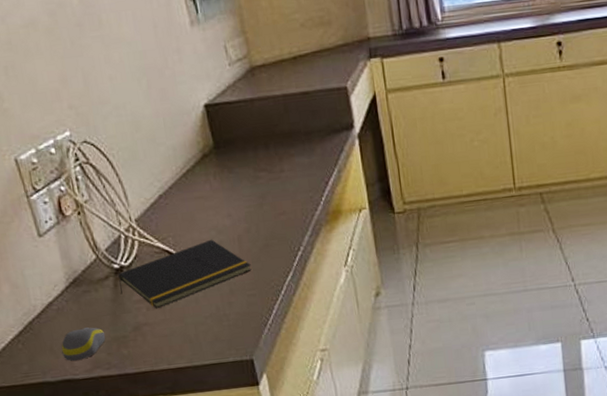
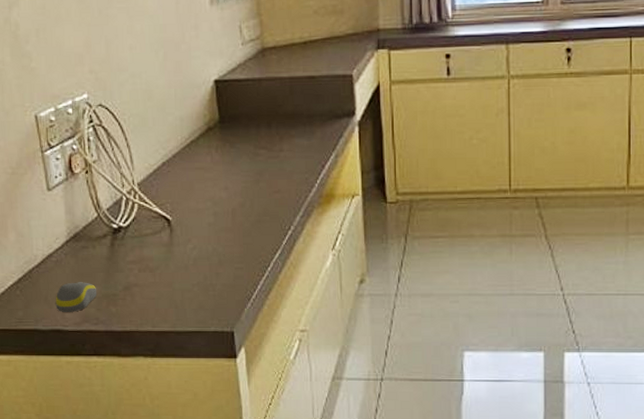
notepad: present [118,239,252,309] -> none [115,210,242,272]

